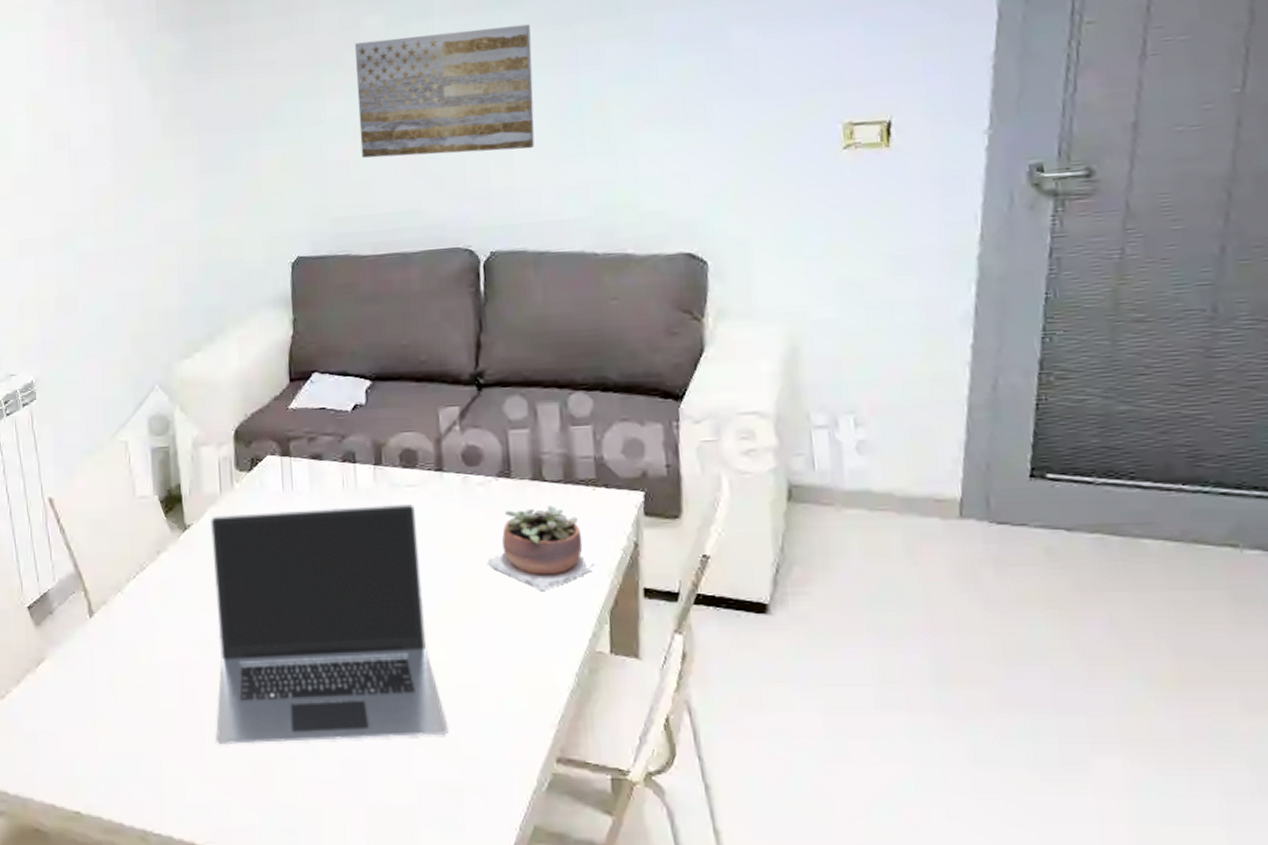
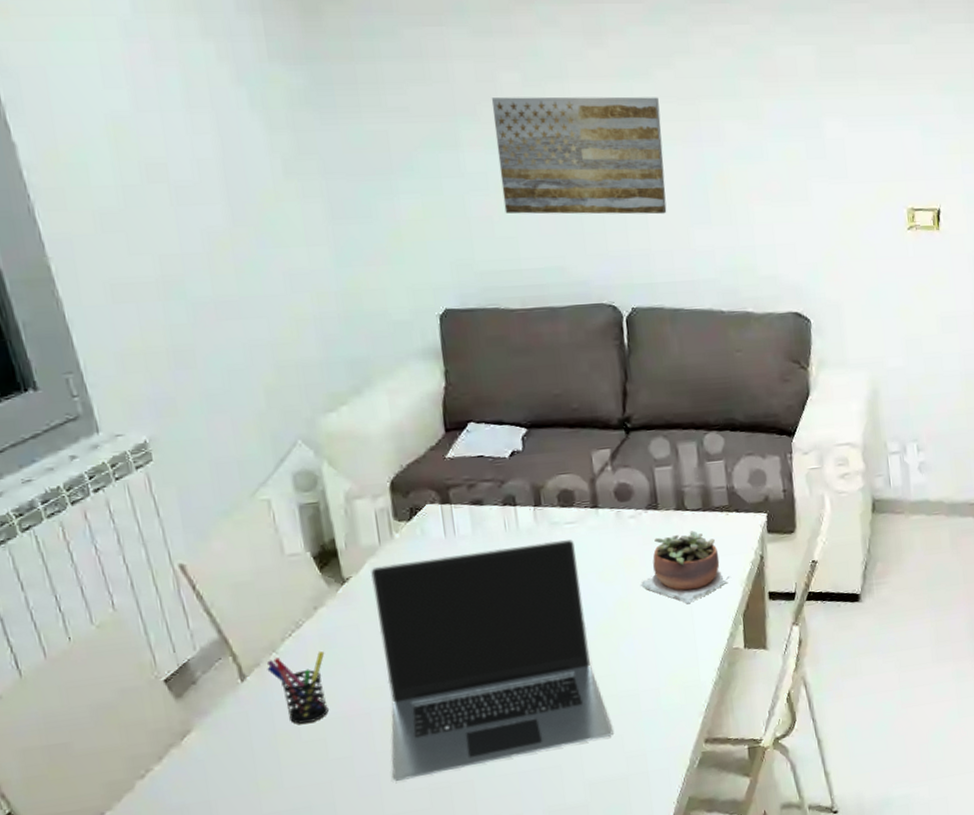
pen holder: none [112,596,163,668] -> present [266,651,329,724]

